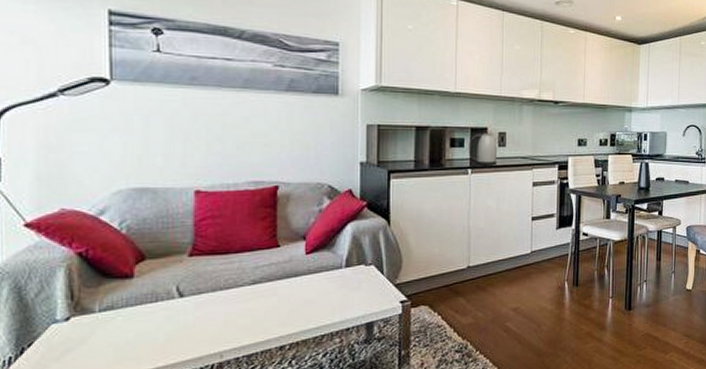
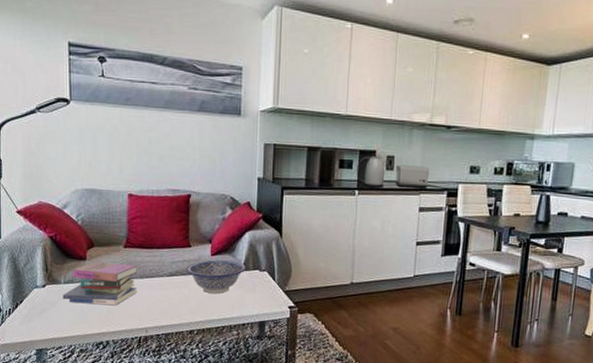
books: none [97,276,207,336] -> present [62,261,137,306]
decorative bowl: none [274,257,350,299] -> present [186,259,247,294]
toaster: none [507,141,541,164] -> present [394,165,430,189]

